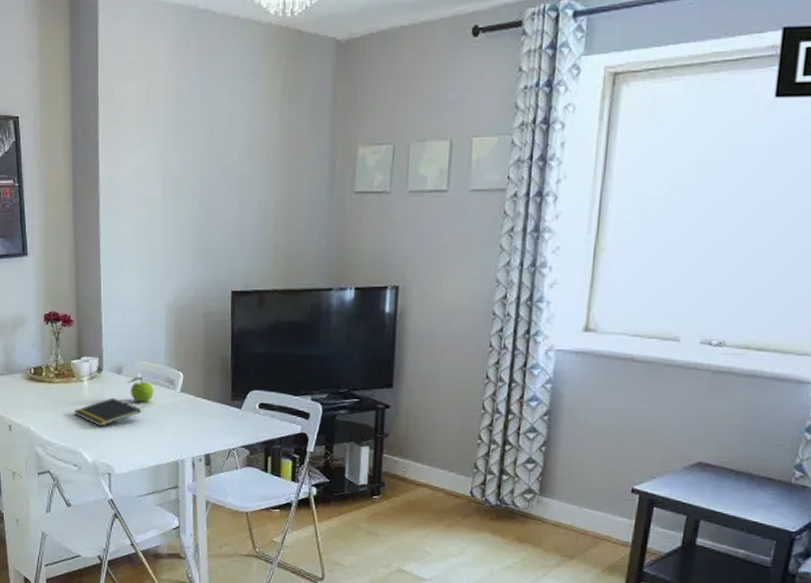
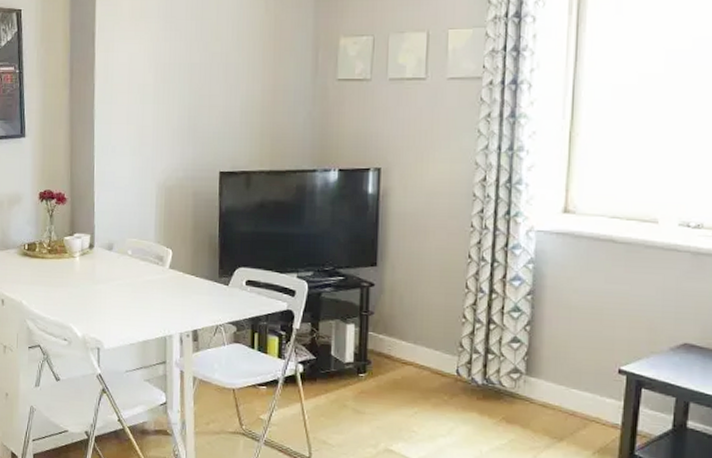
notepad: present [74,398,142,427] -> none [66,273,131,302]
fruit: present [127,376,154,402] -> none [117,253,143,278]

